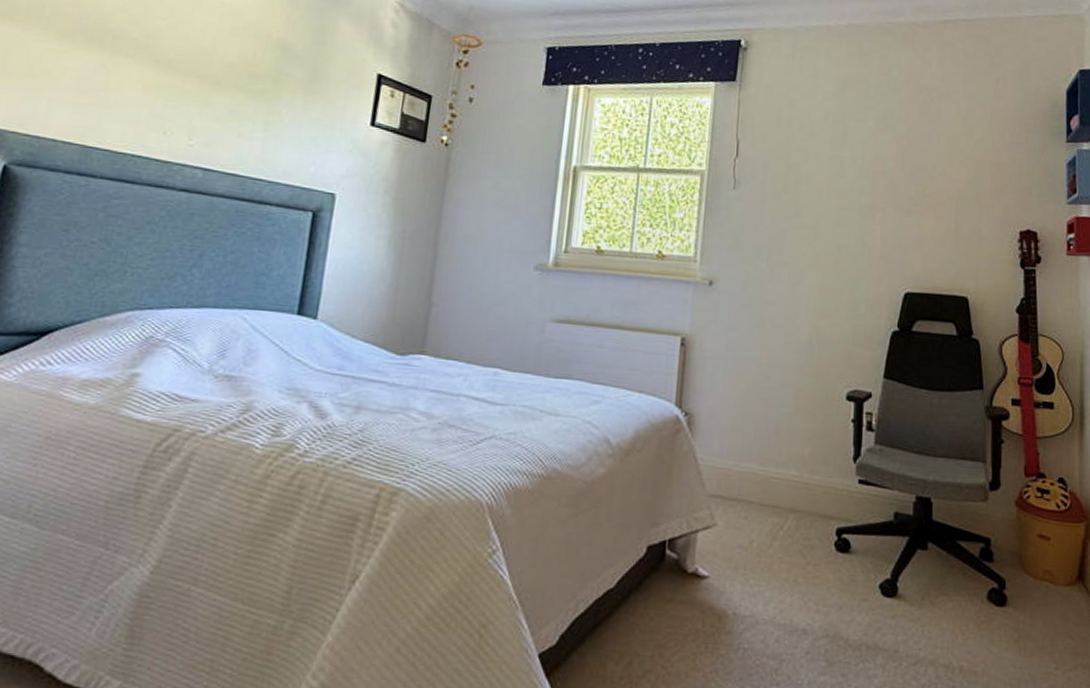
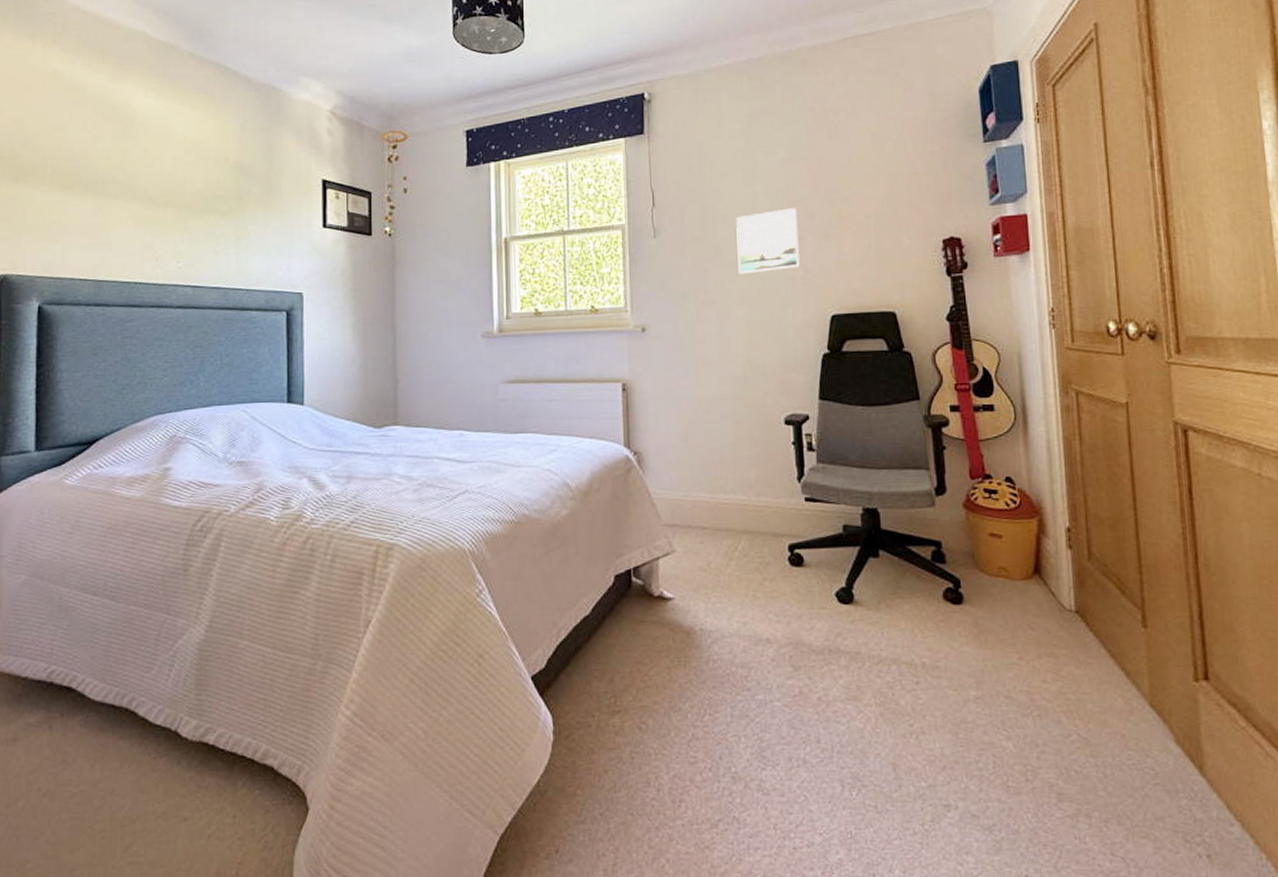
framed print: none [816,178,882,240] -> present [736,208,800,275]

